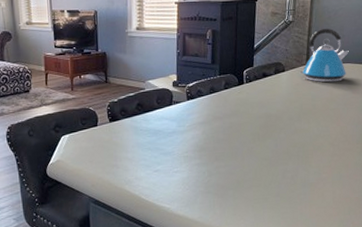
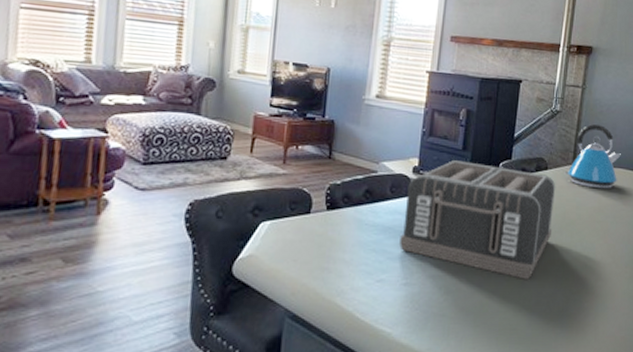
toaster: none [168,72,293,160] -> present [400,159,556,279]

